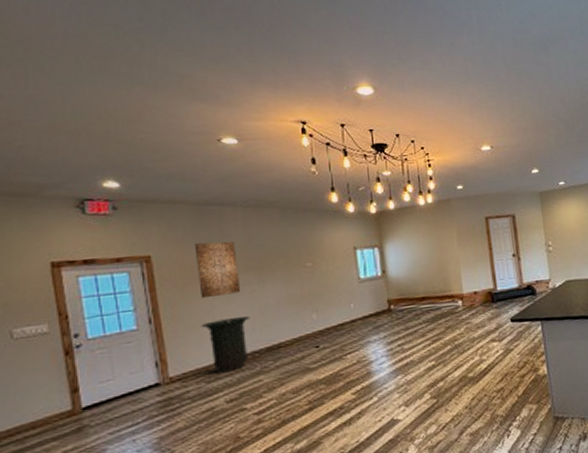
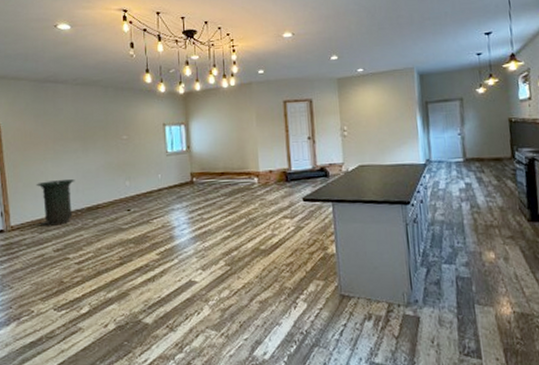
wall art: present [194,241,241,299] -> none [33,114,69,162]

